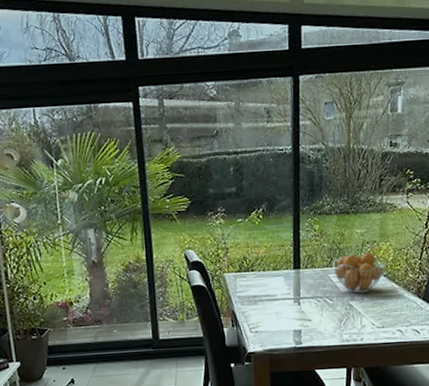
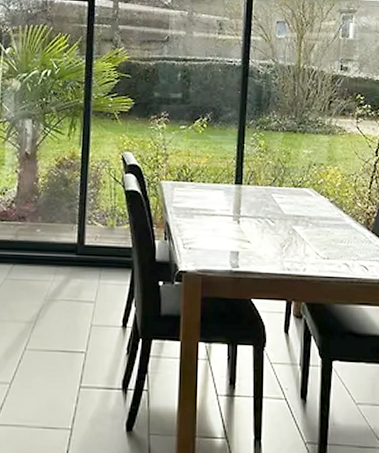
fruit basket: present [333,252,386,294] -> none [277,174,333,219]

